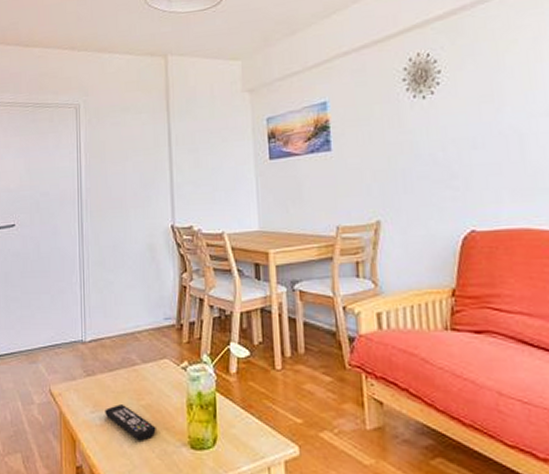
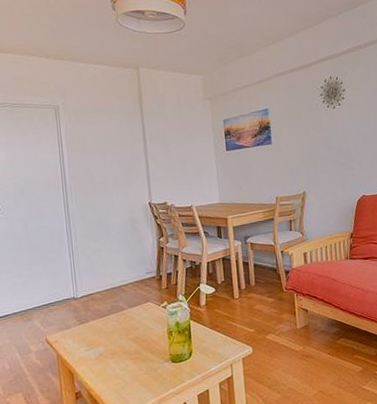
remote control: present [105,404,156,441] -> none [98,340,144,365]

